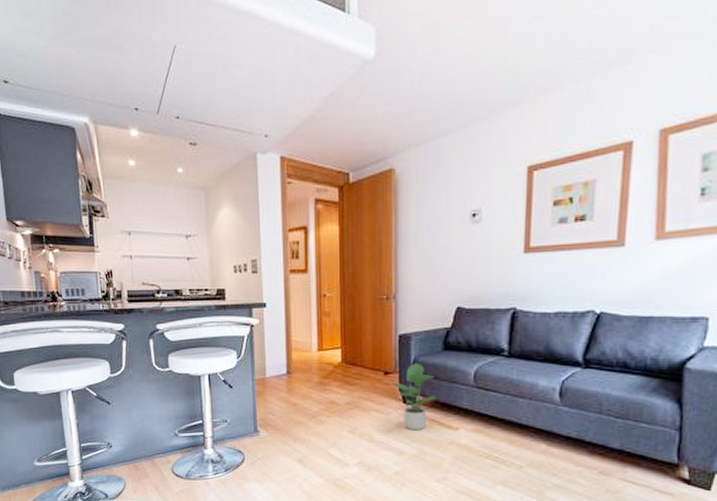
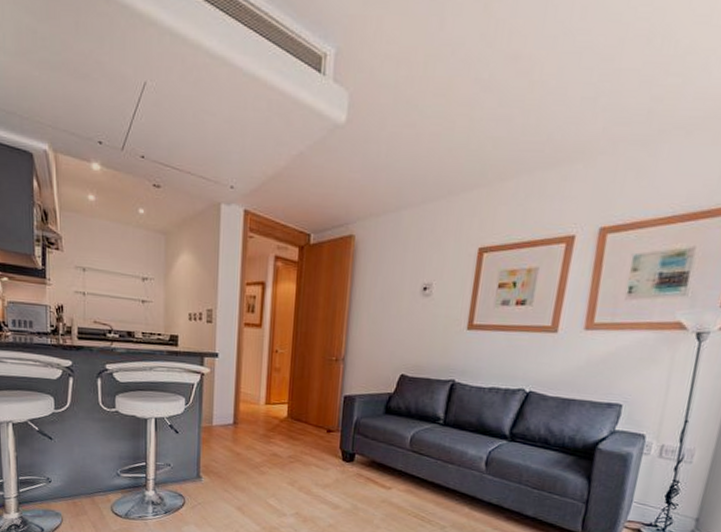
potted plant: present [388,363,436,431] -> none [330,424,374,488]

